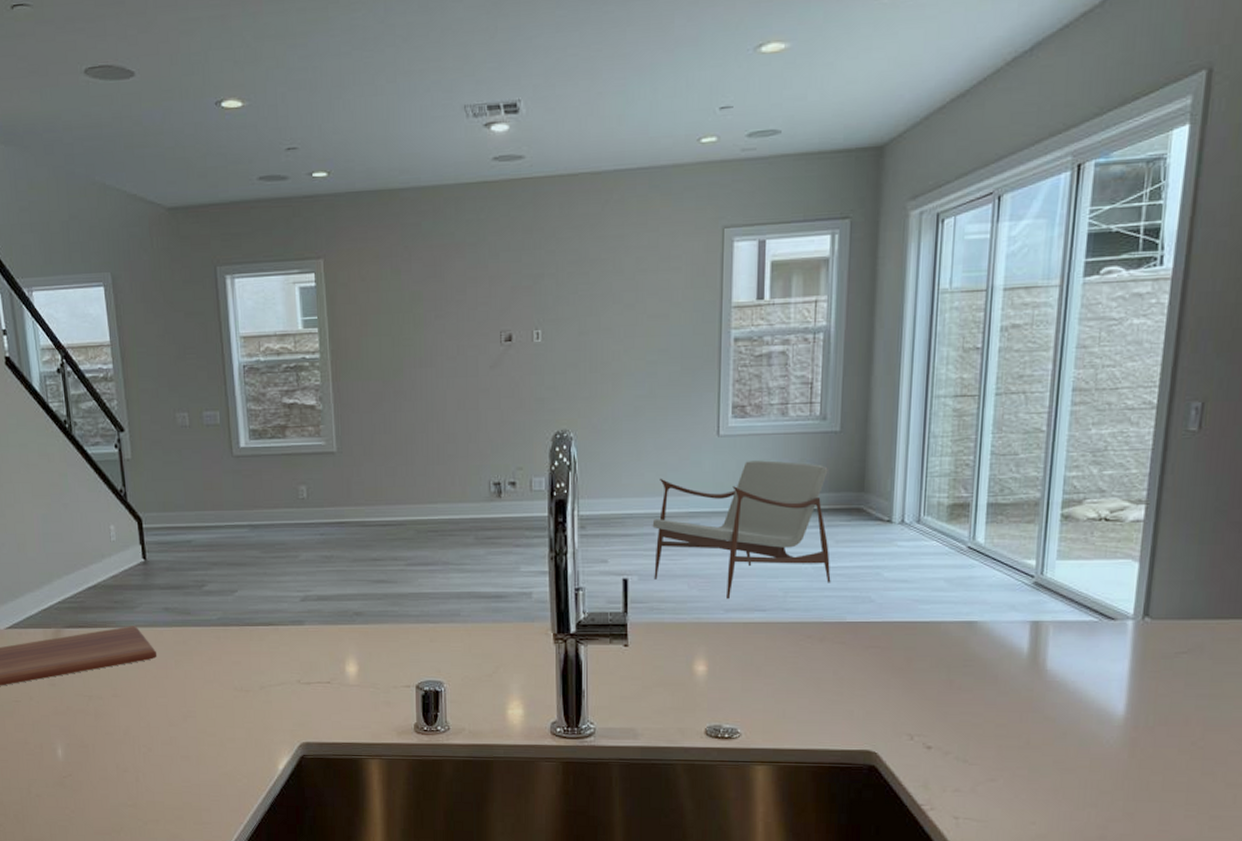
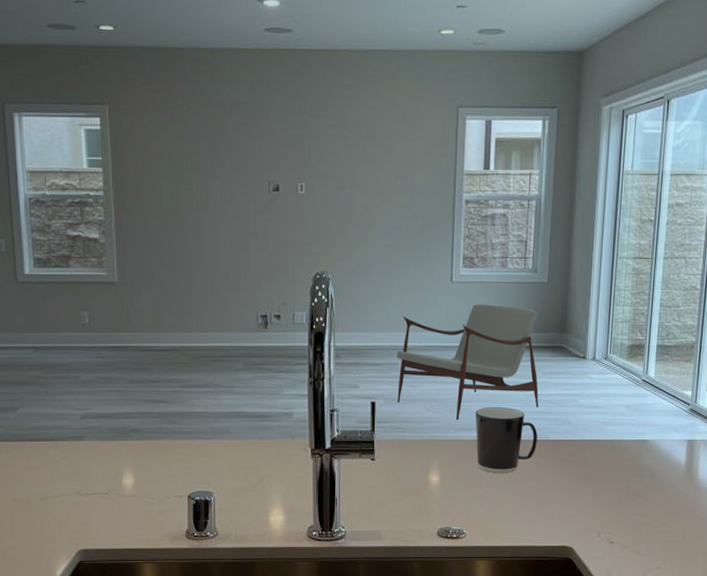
mug: none [750,583,830,663] -> present [475,407,537,474]

